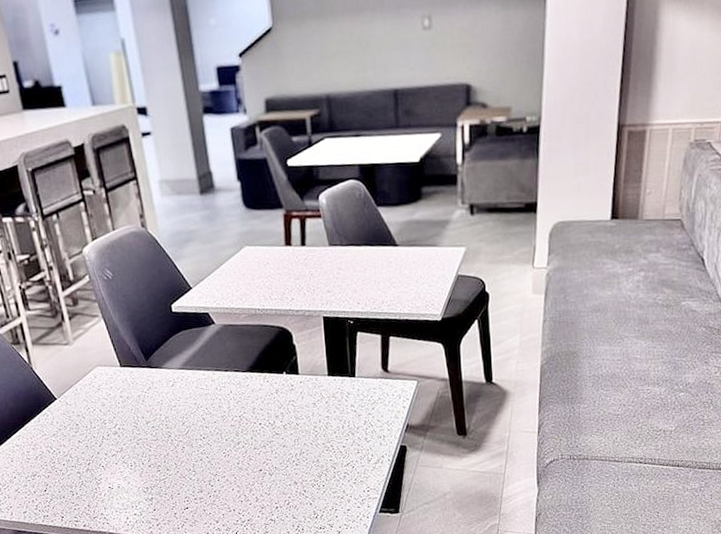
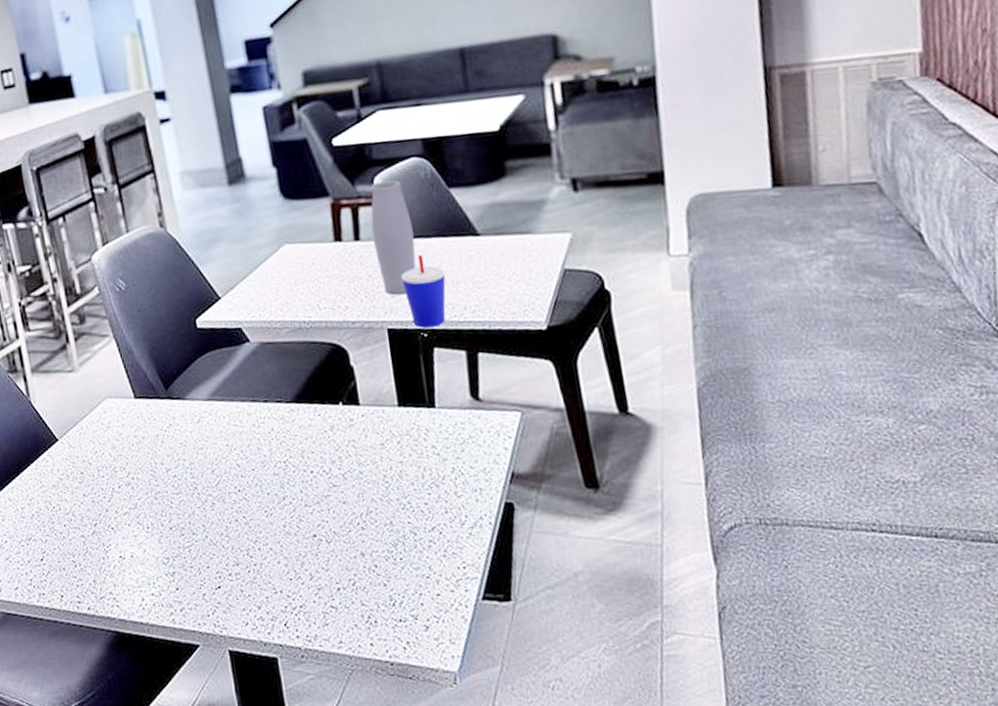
vase: none [315,198,348,290] -> present [371,180,417,295]
beverage cup: none [335,259,370,317] -> present [400,254,446,328]

